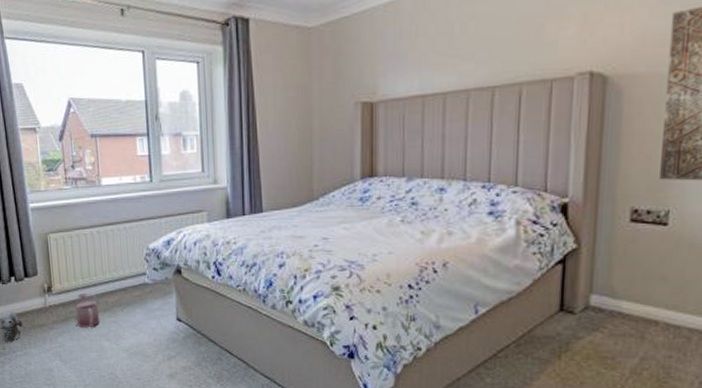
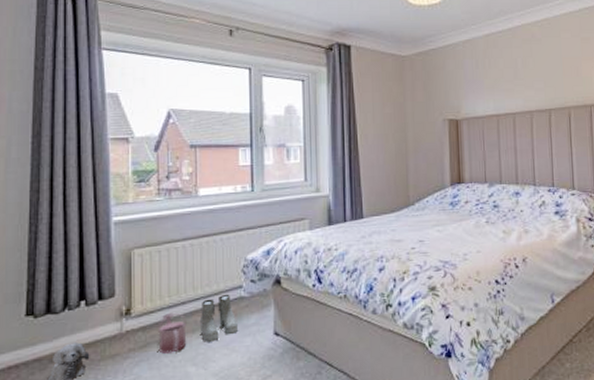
boots: none [109,279,144,322] -> present [199,294,238,342]

